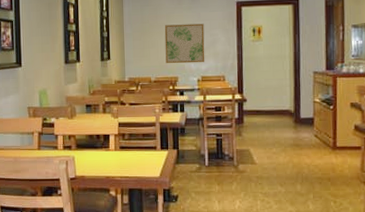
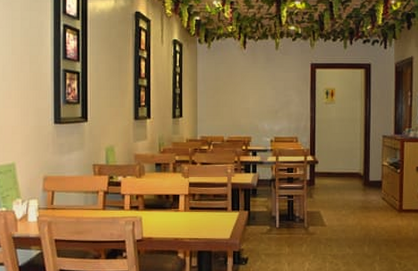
wall art: present [164,23,205,64] -> none [239,84,279,124]

